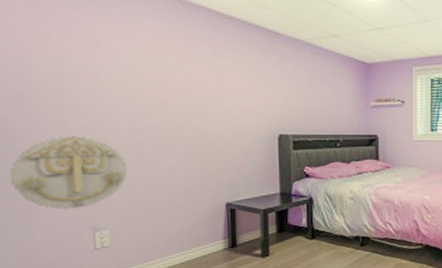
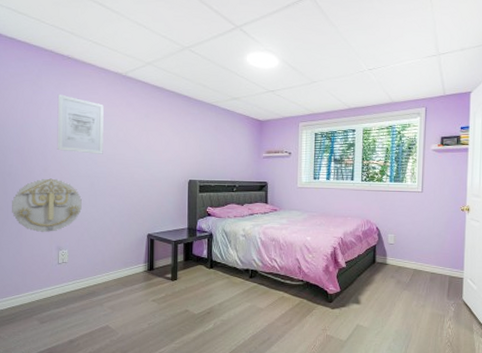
wall art: none [76,19,155,103] -> present [57,94,104,154]

